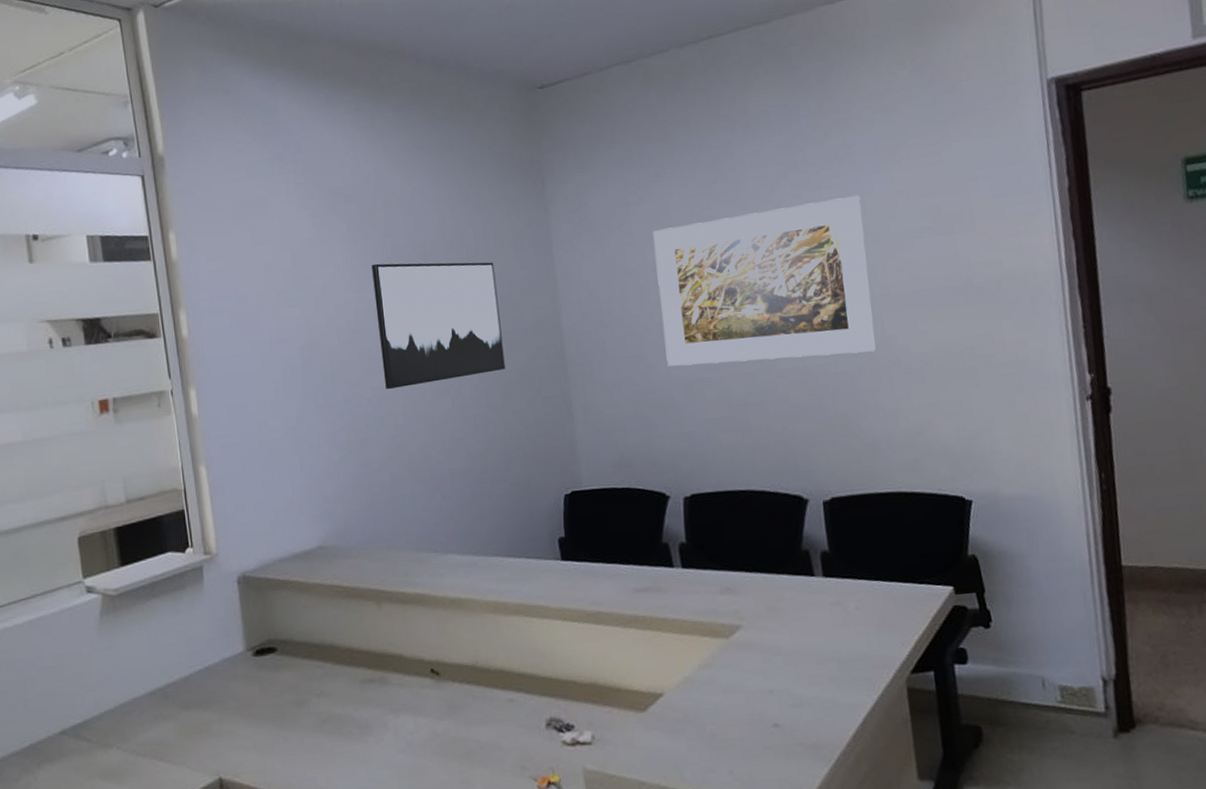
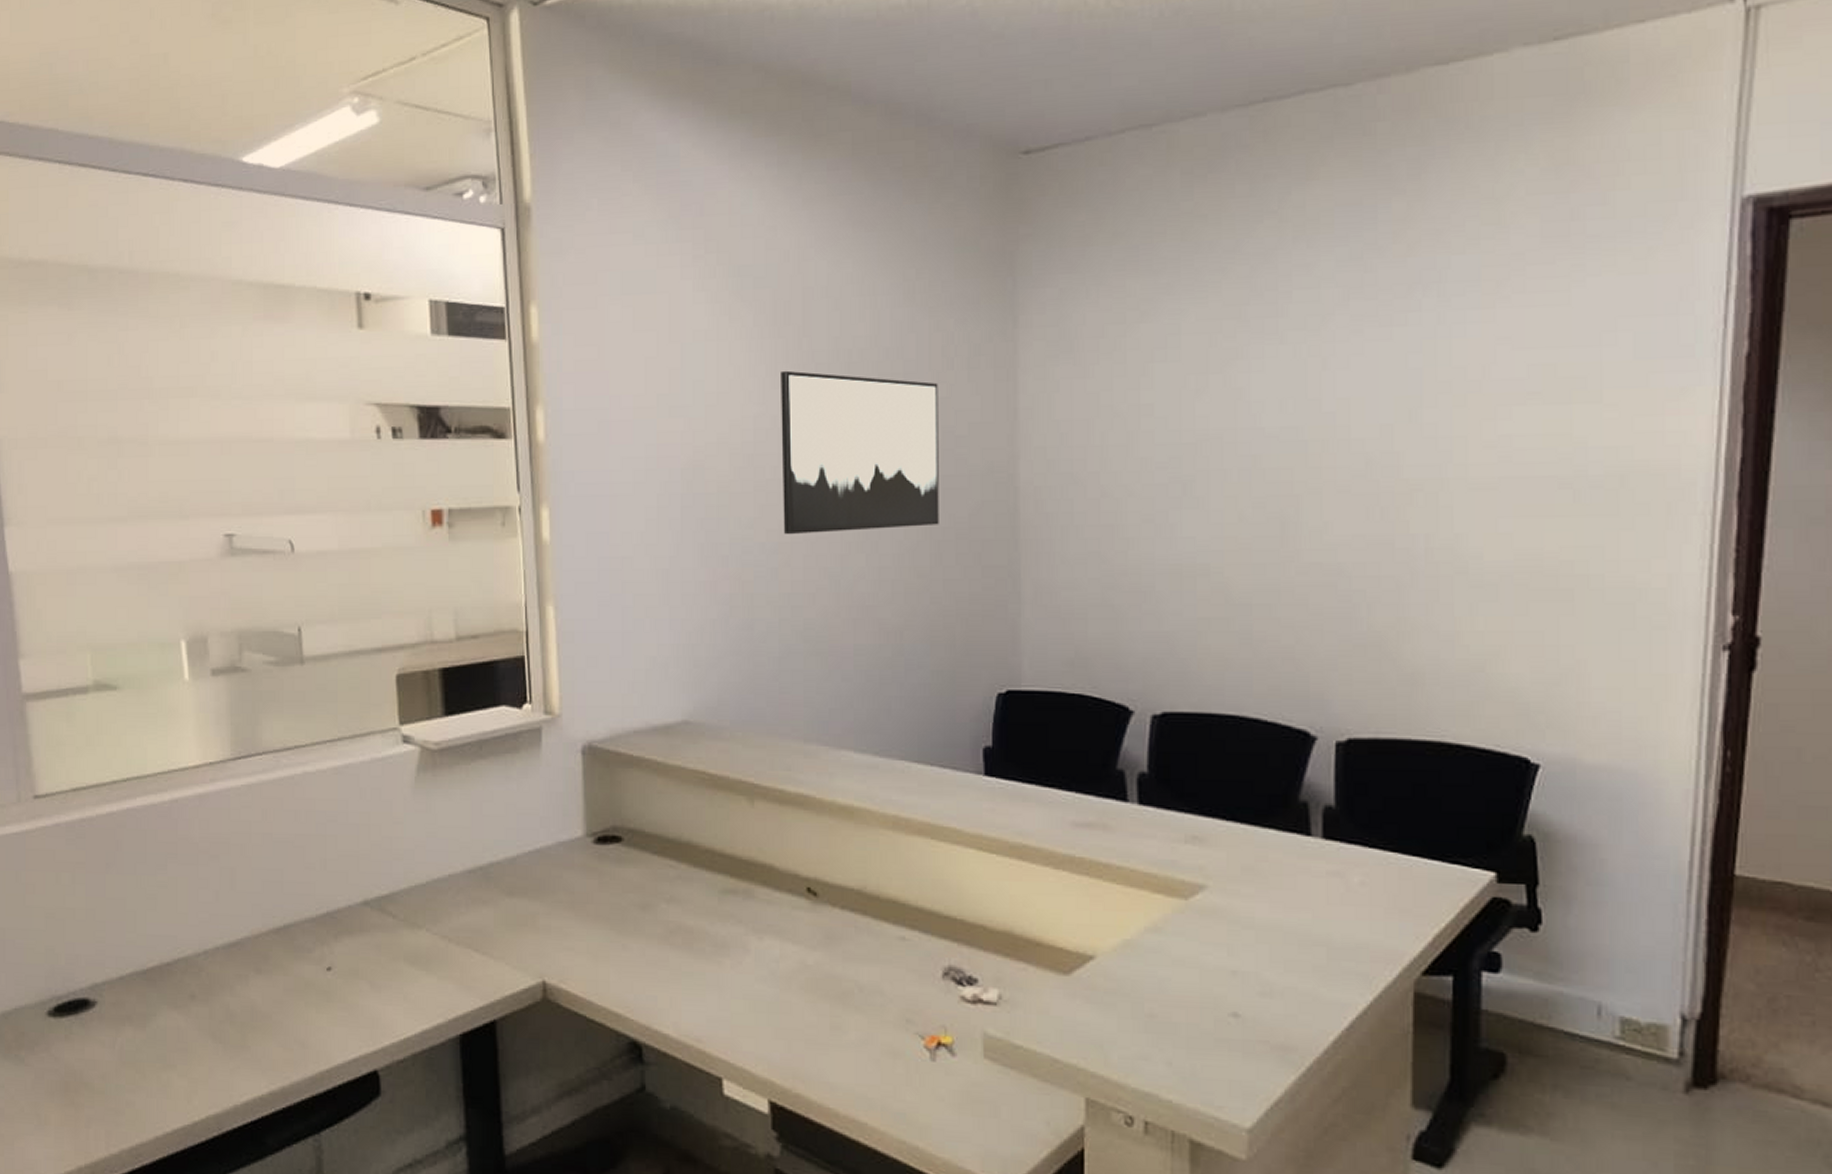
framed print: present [653,194,877,367] -> none [1151,337,1446,554]

